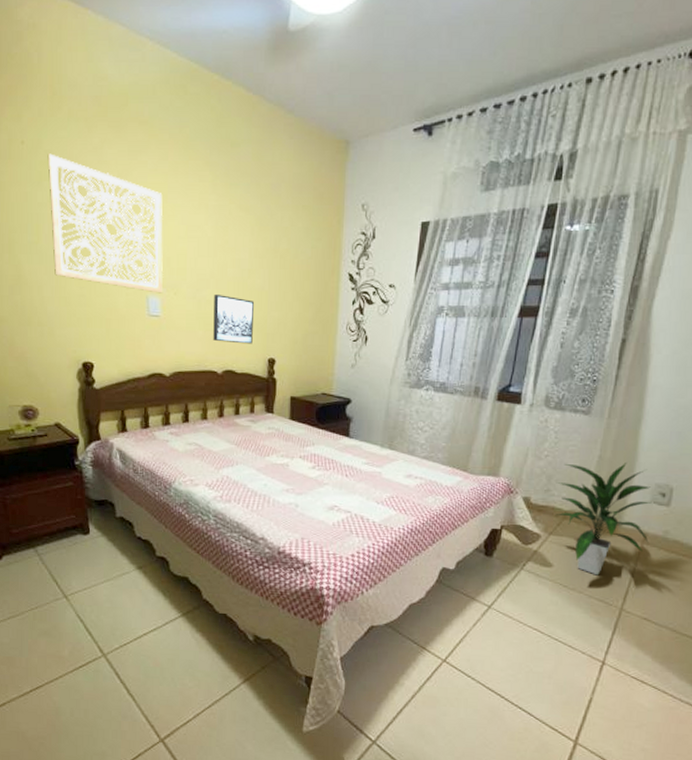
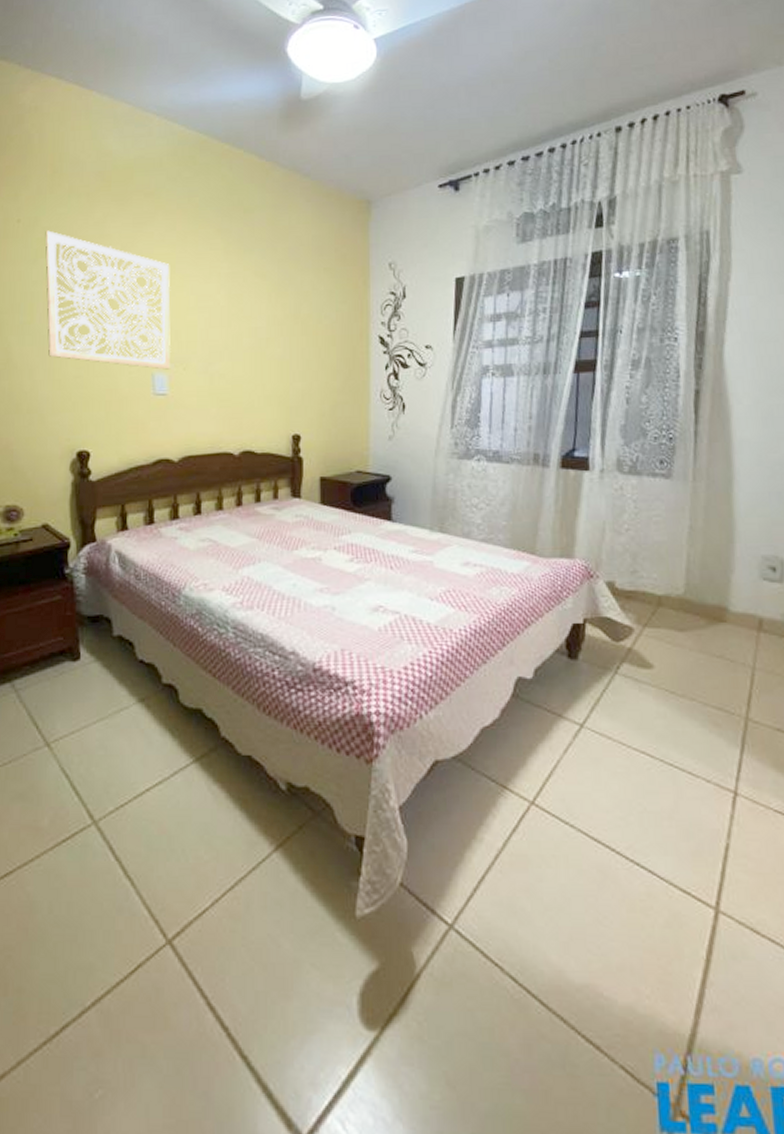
wall art: present [213,295,255,344] -> none [228,367,275,420]
indoor plant: present [555,461,652,576] -> none [644,531,766,676]

